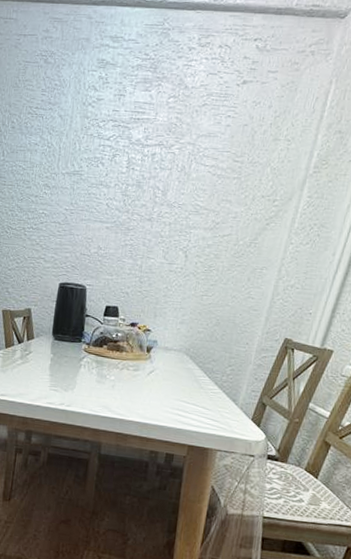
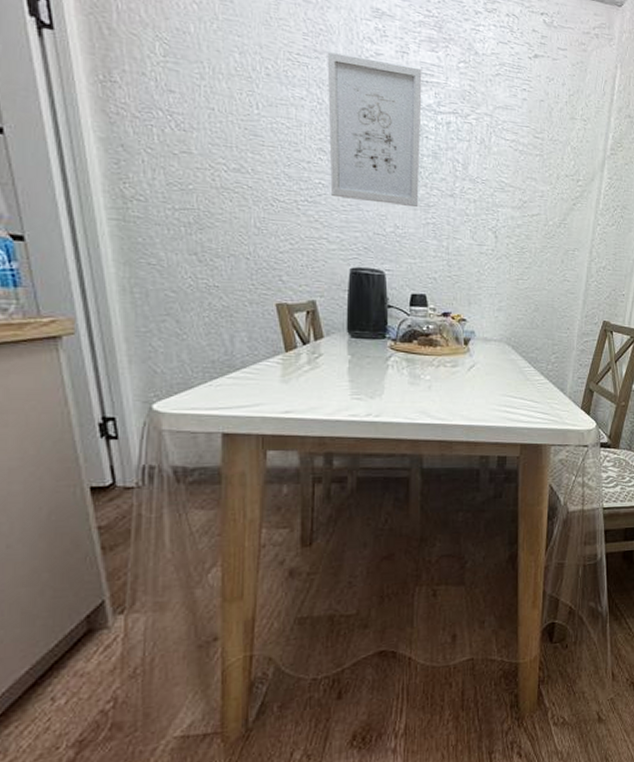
wall art: none [51,102,136,231] -> present [327,50,422,208]

